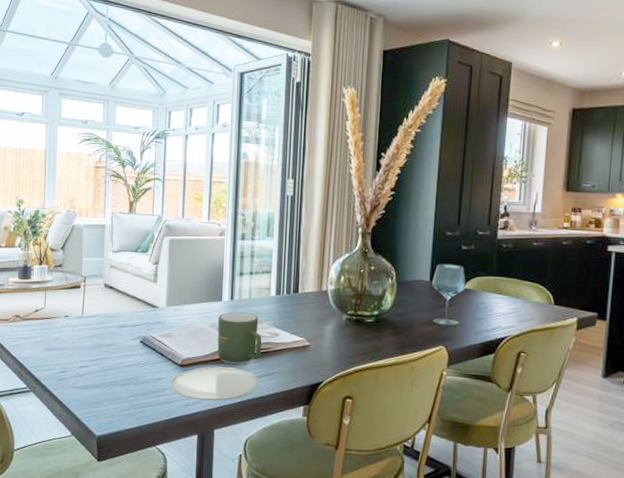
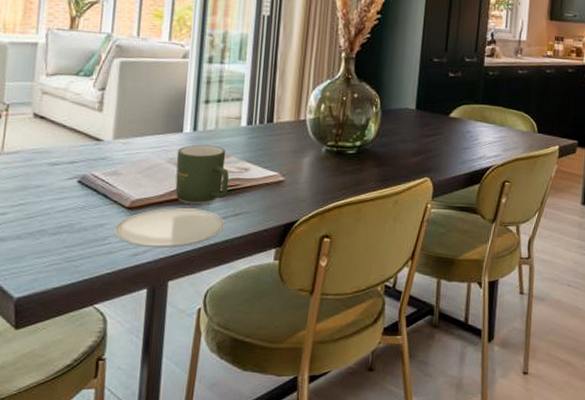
wine glass: present [431,263,467,327] -> none [417,91,453,157]

